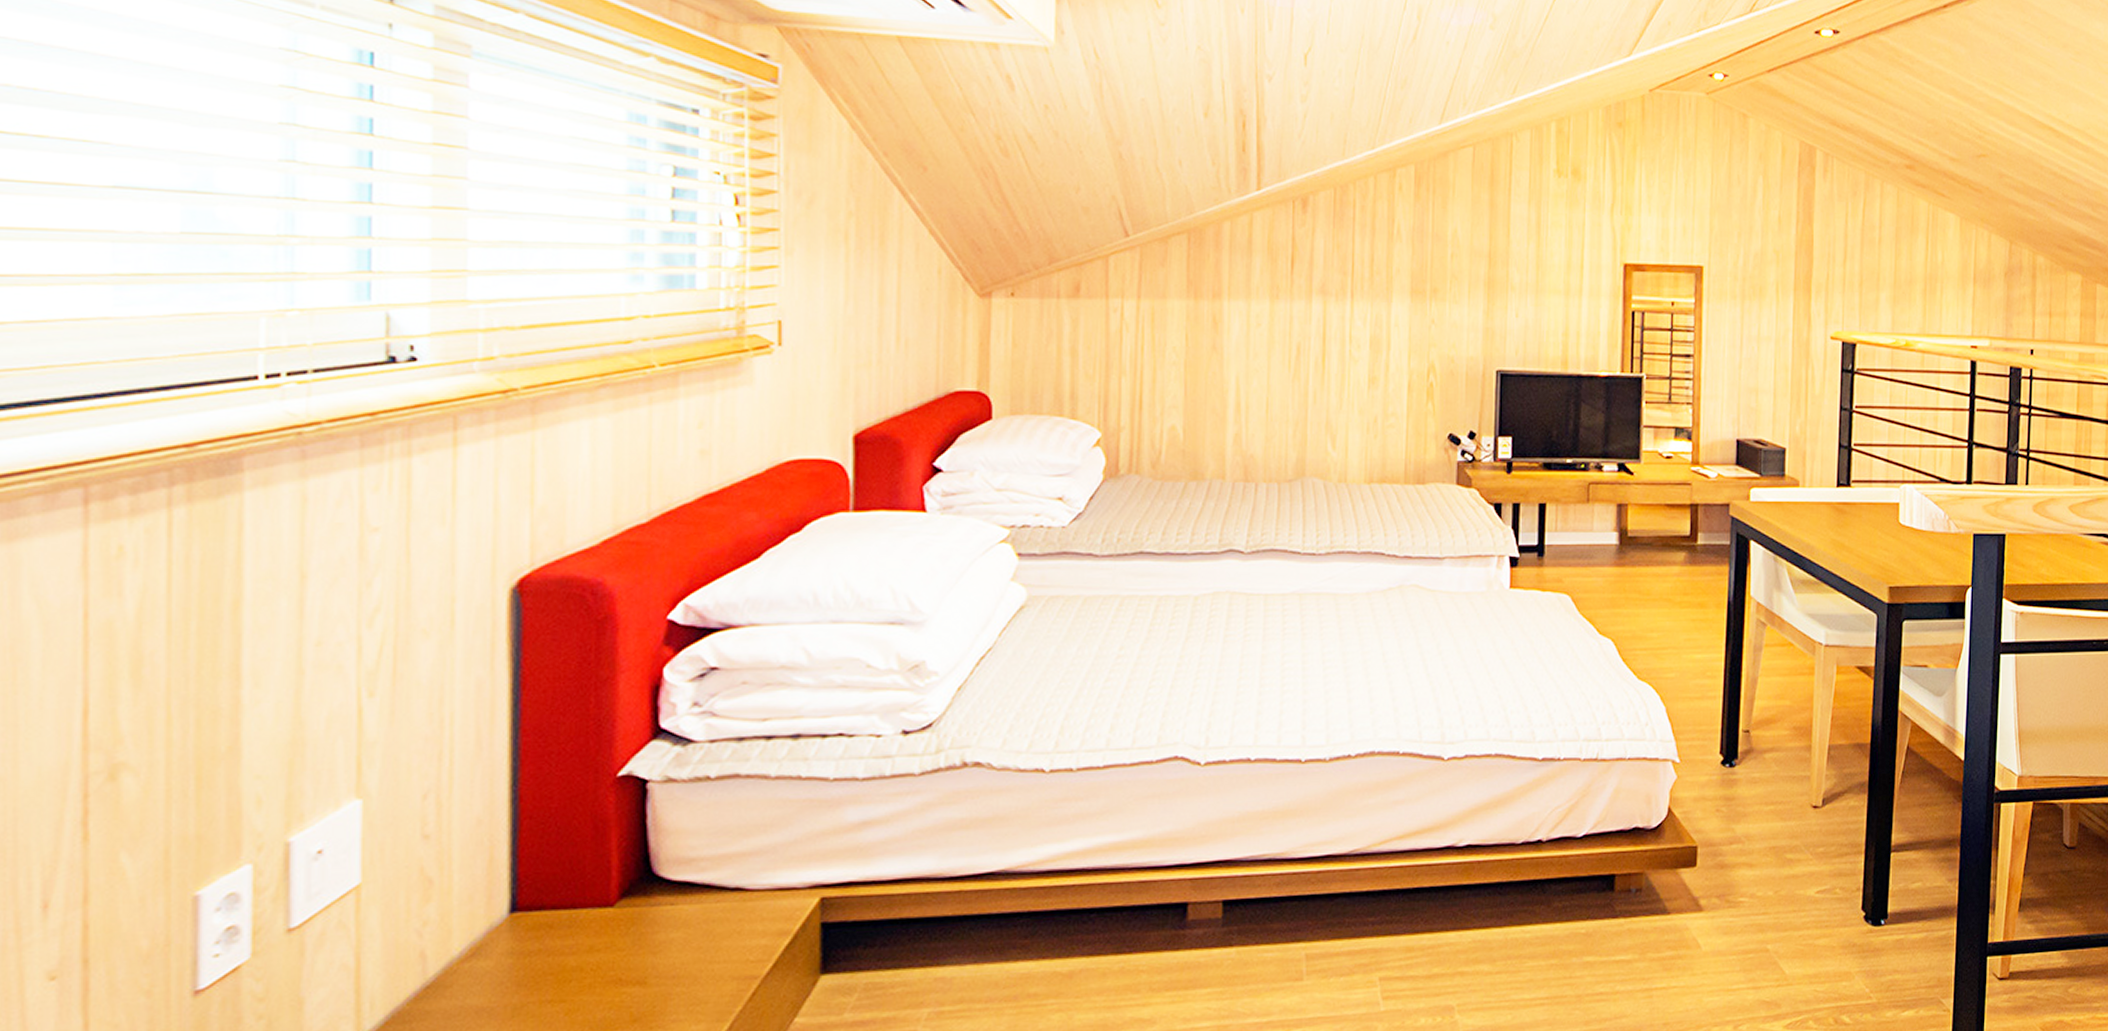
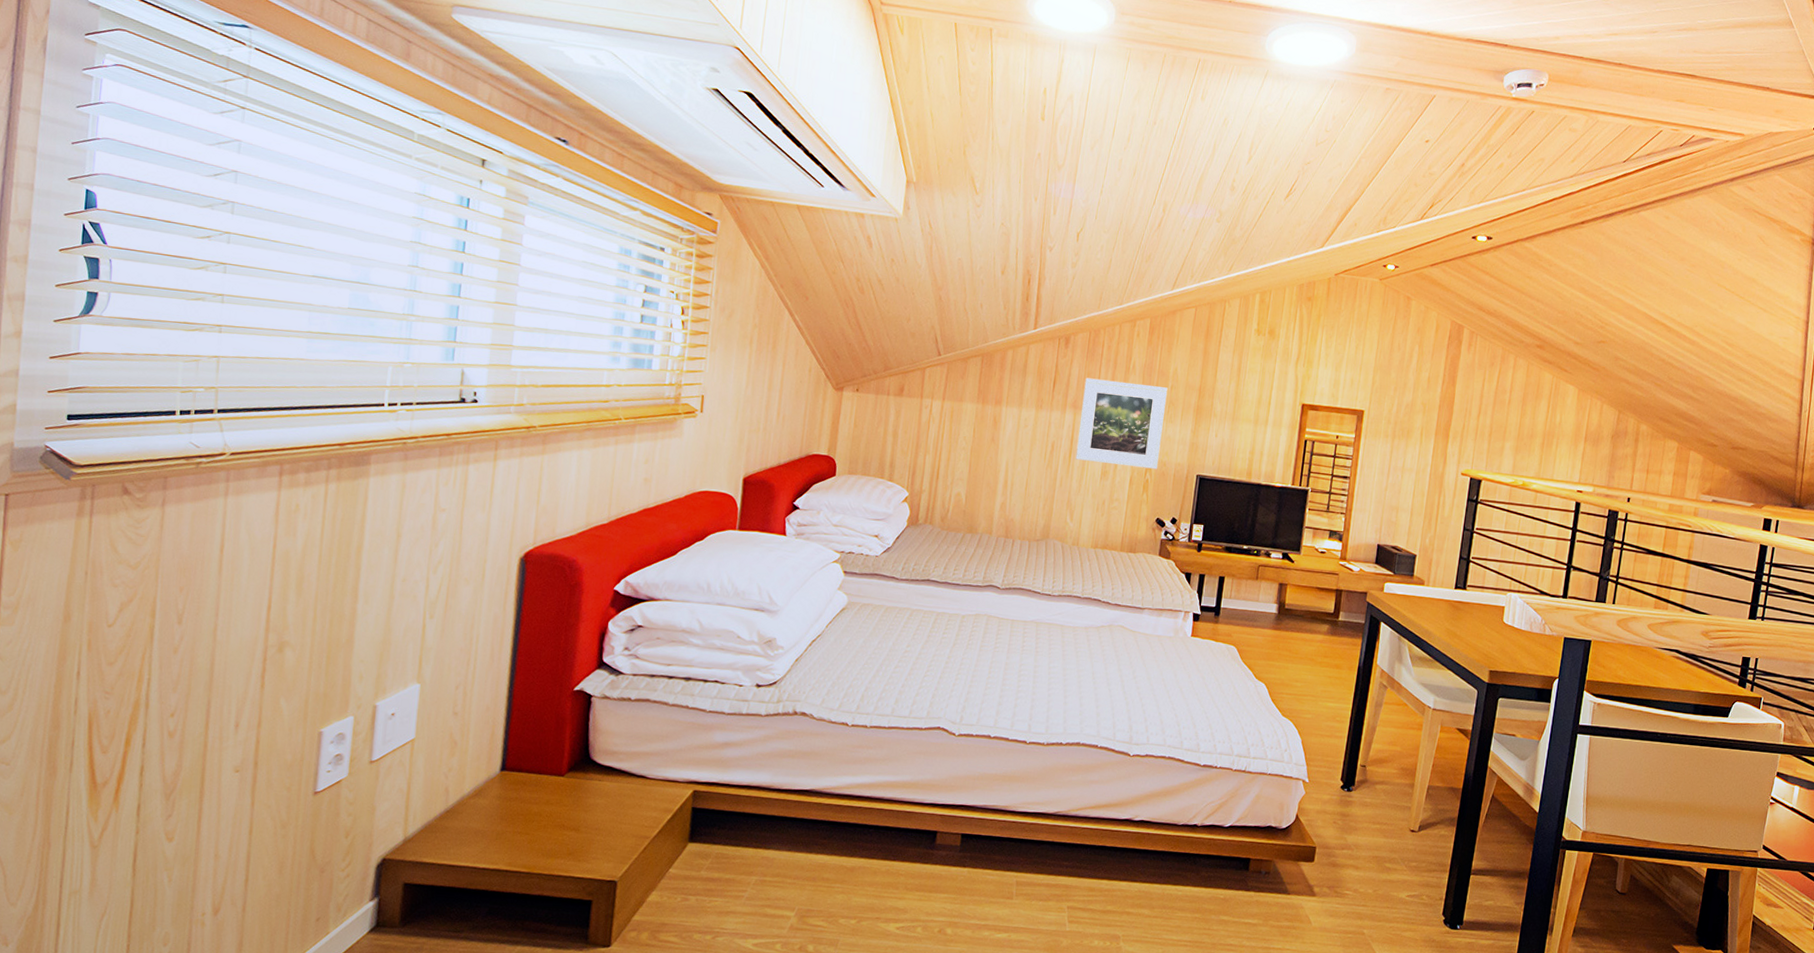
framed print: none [1331,251,1447,368] -> present [1075,377,1168,469]

